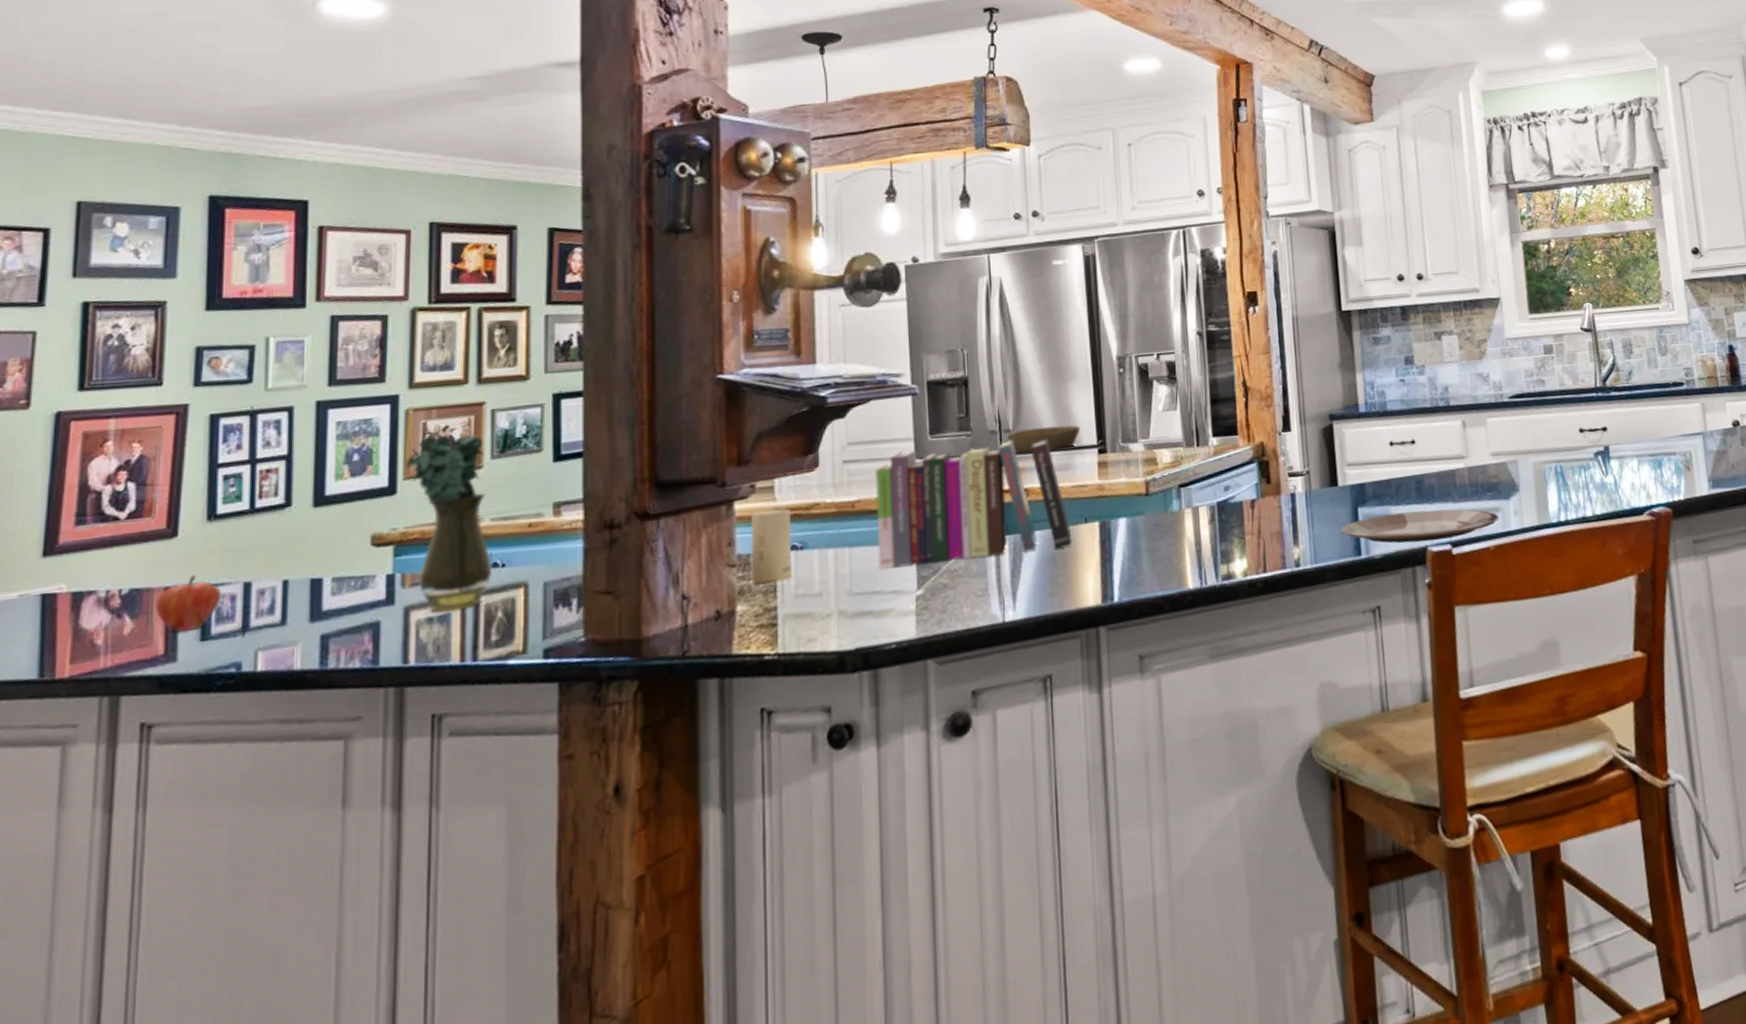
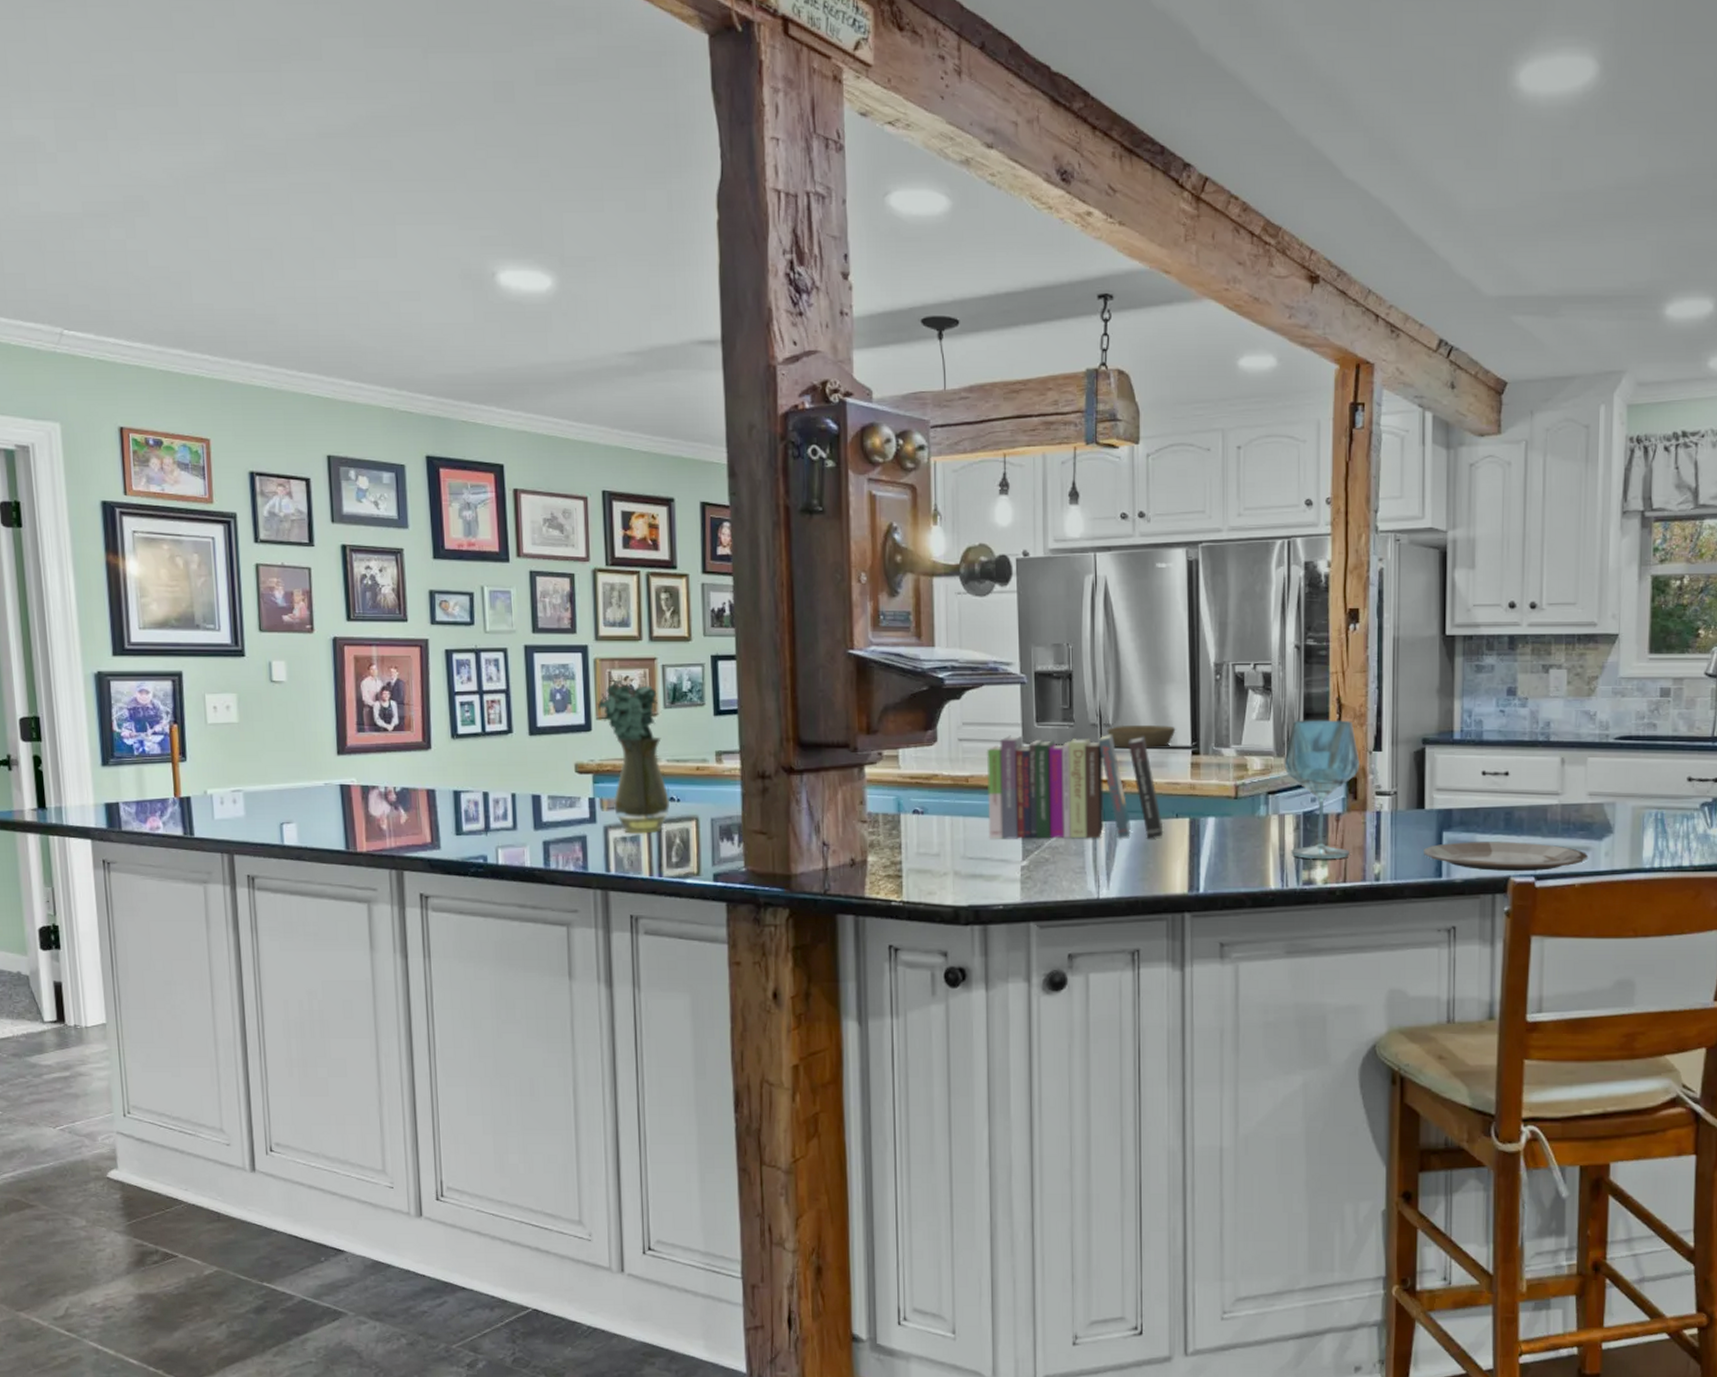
fruit: present [155,575,222,632] -> none [420,782,468,826]
candle: present [752,508,793,584] -> none [880,776,915,841]
wine glass: none [1194,403,1270,552] -> present [1284,720,1360,860]

